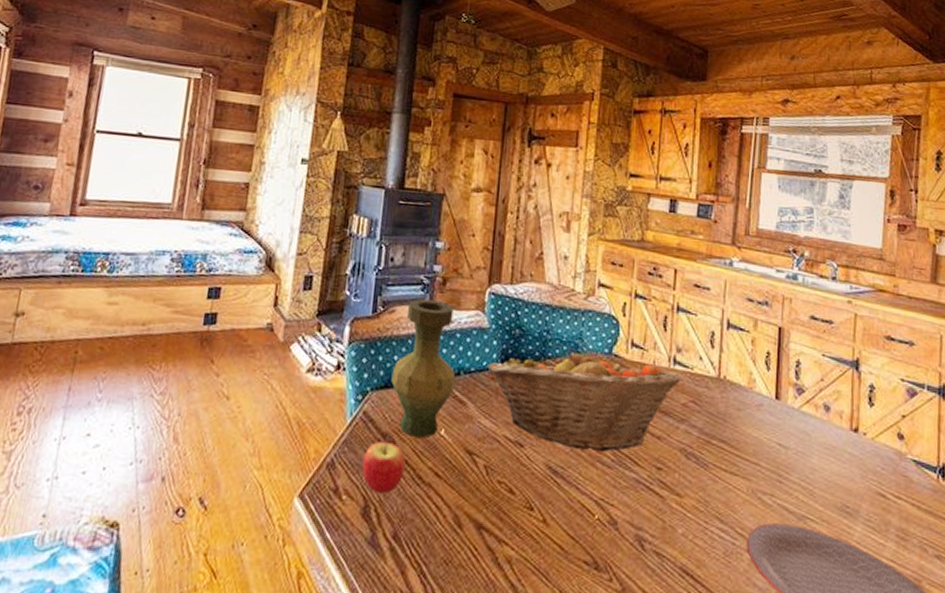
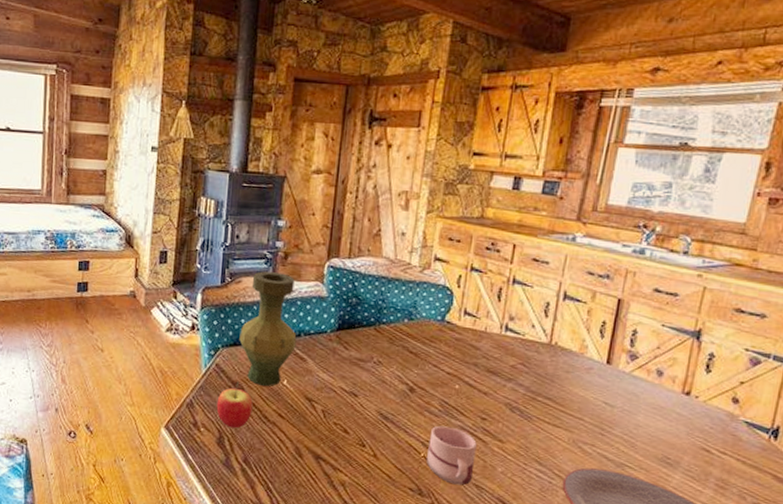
fruit basket: present [487,347,682,452] -> none [325,314,512,403]
mug: none [600,479,654,554] -> present [426,425,477,486]

